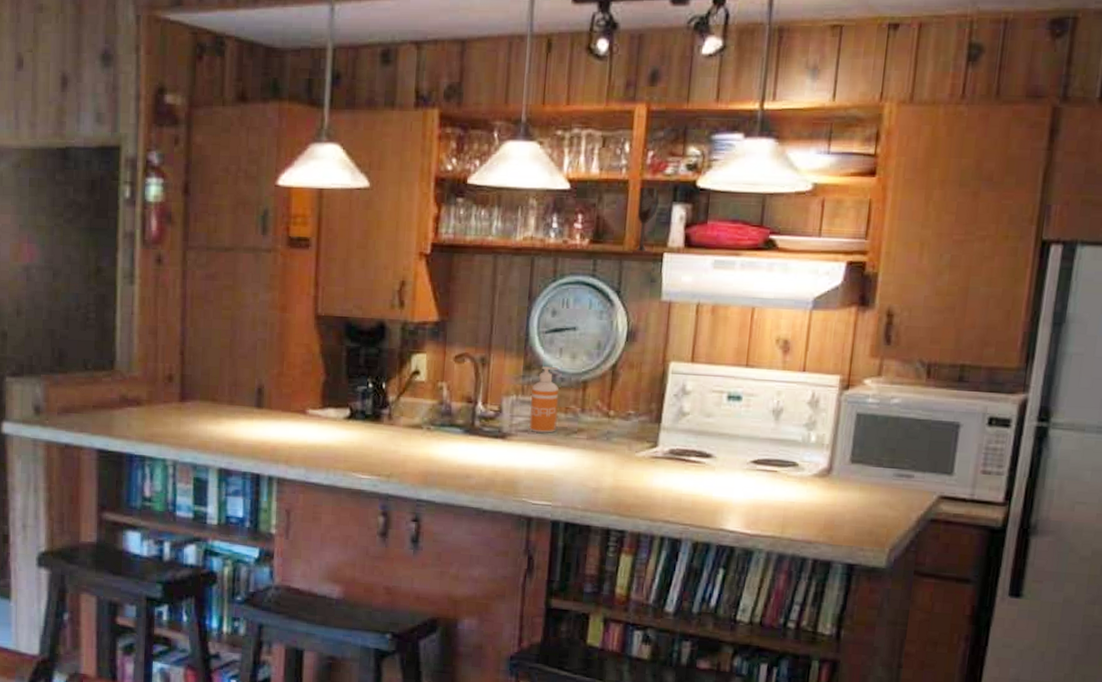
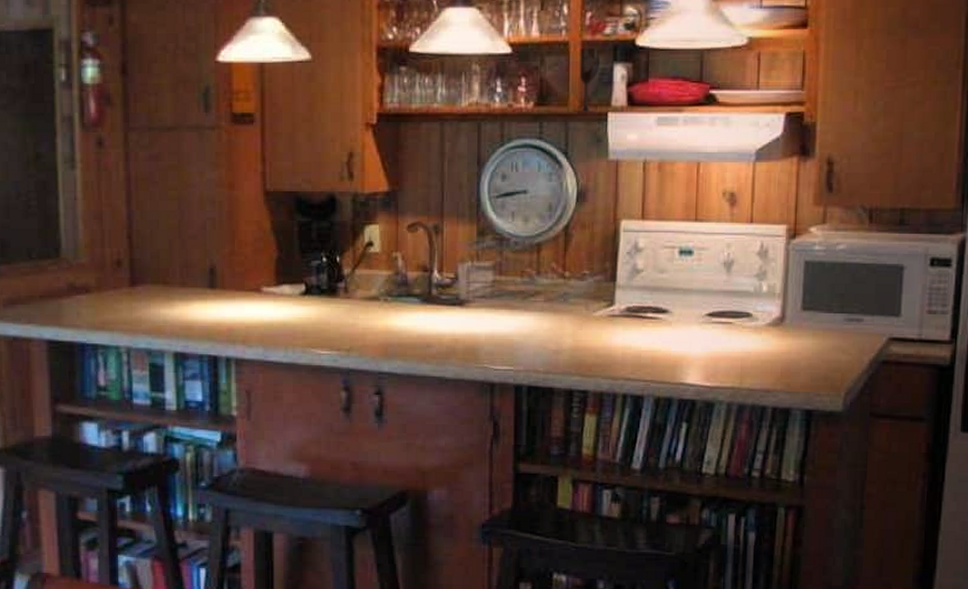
soap dispenser: present [529,366,560,433] -> none [486,230,514,298]

